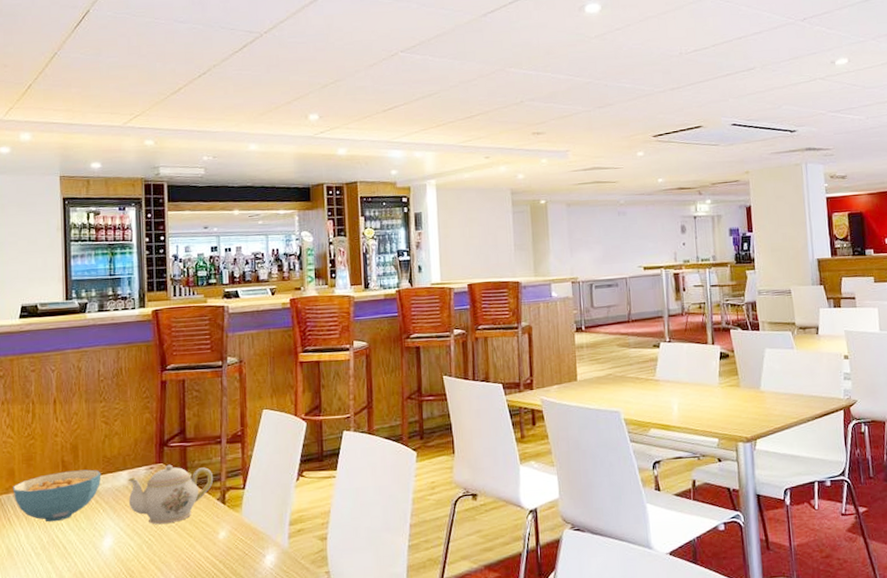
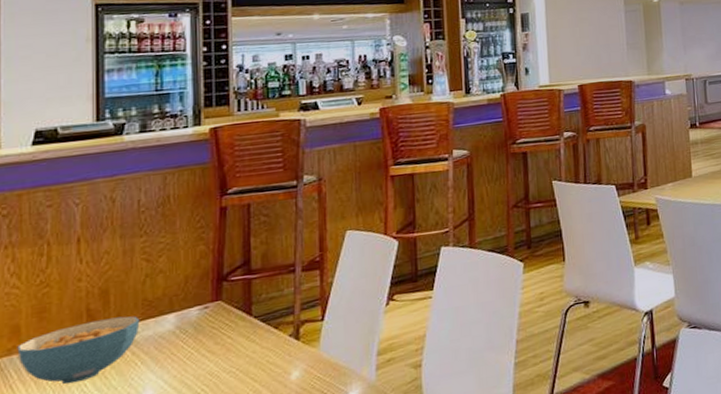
teapot: present [127,464,214,525] -> none [175,301,285,372]

